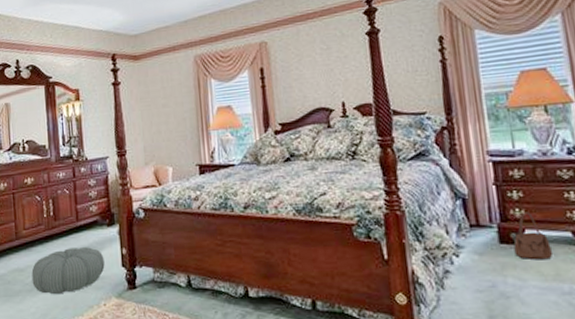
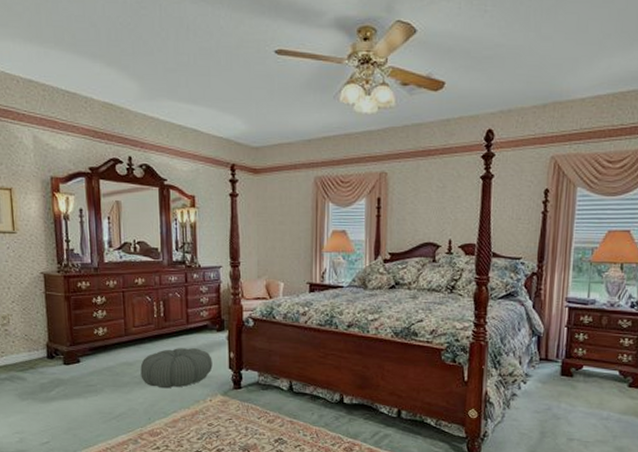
handbag: present [513,212,552,260] -> none [571,352,601,392]

